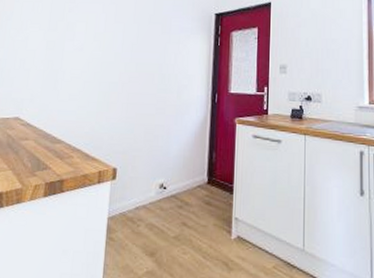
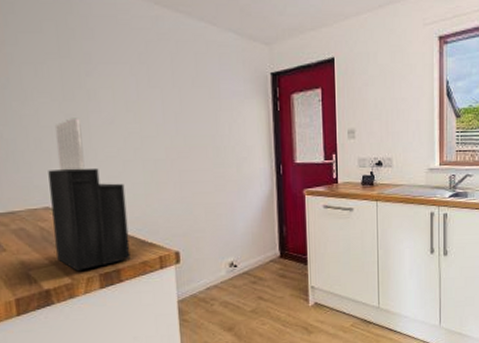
knife block: none [15,44,81,177] -> present [48,118,131,271]

